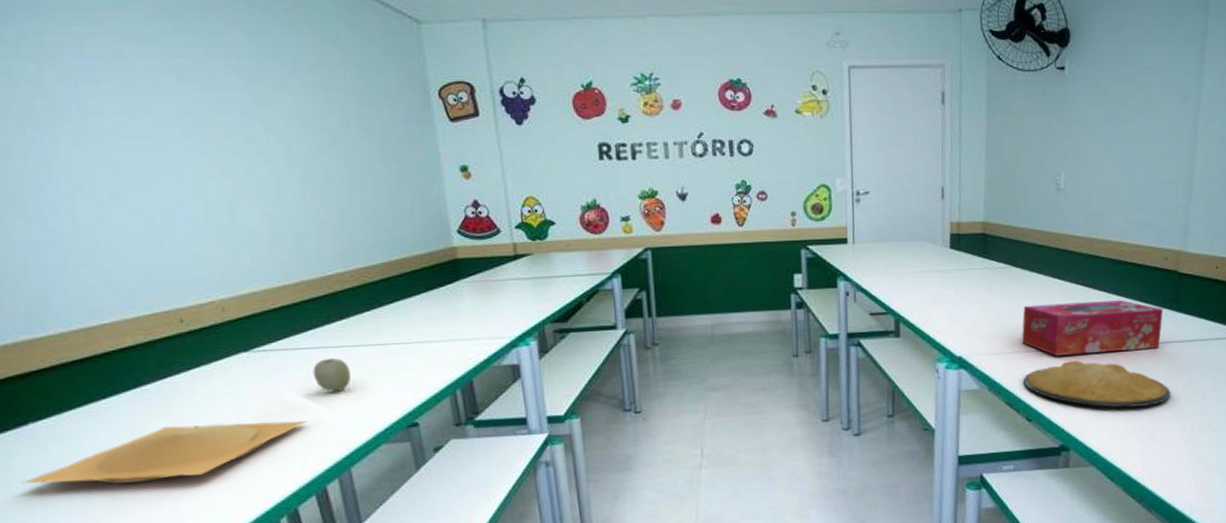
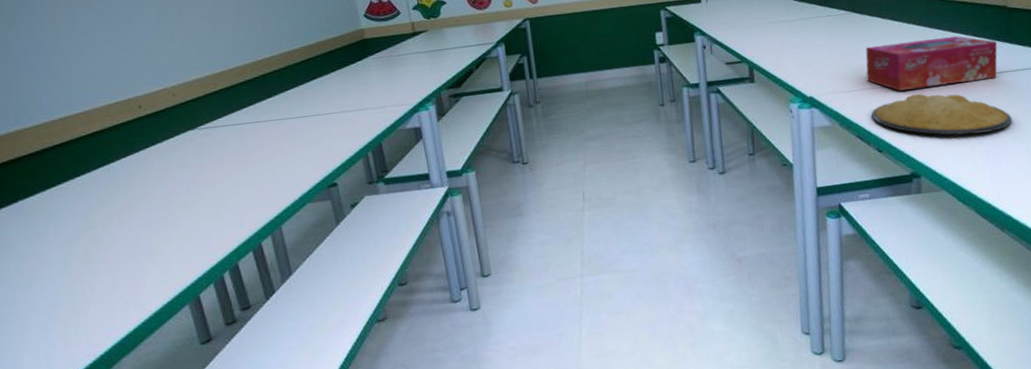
plate: present [22,420,307,484] -> none [13,185,244,253]
fruit: present [313,357,351,392] -> none [247,130,279,160]

